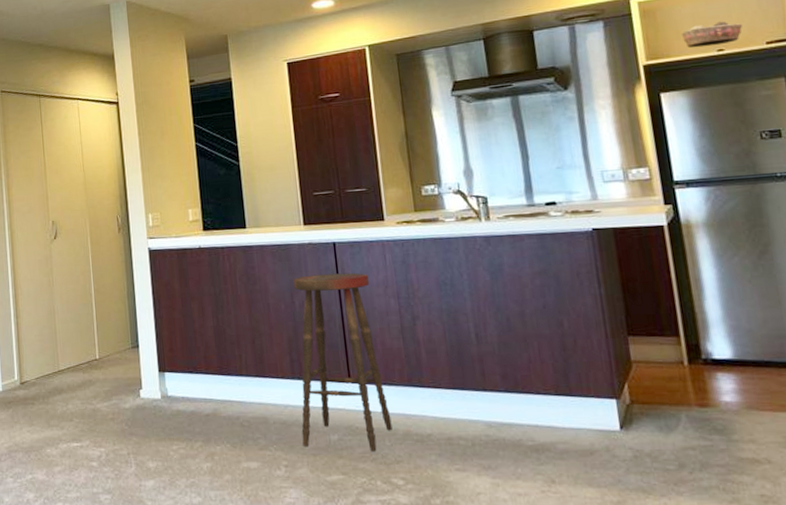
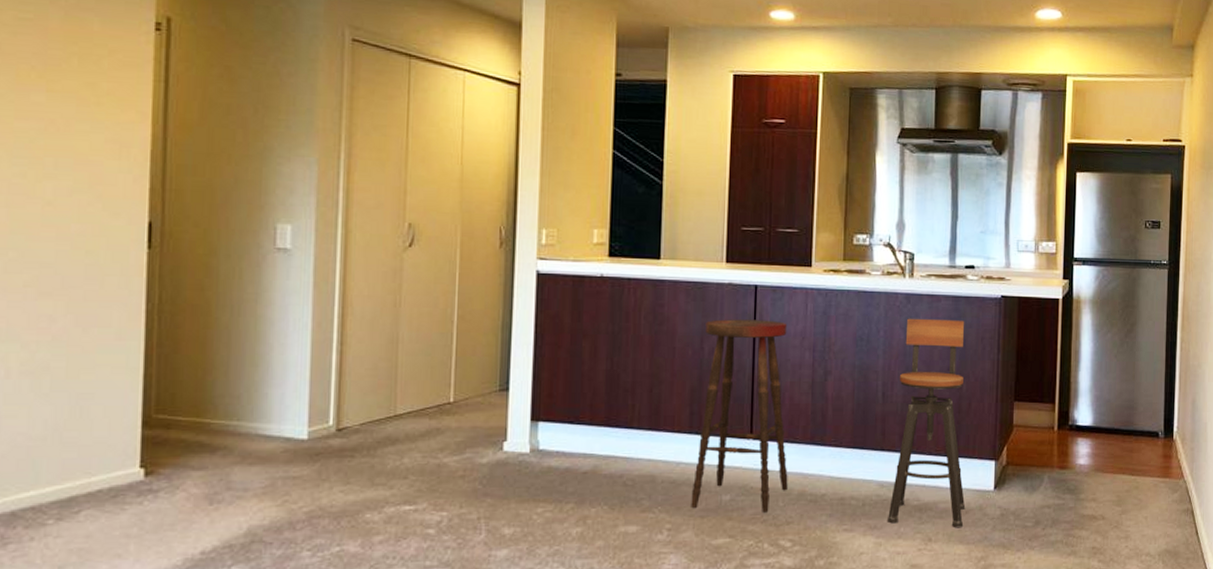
bar stool: none [490,257,589,470] -> present [888,318,965,528]
decorative basket: present [681,21,743,48] -> none [1101,113,1149,135]

